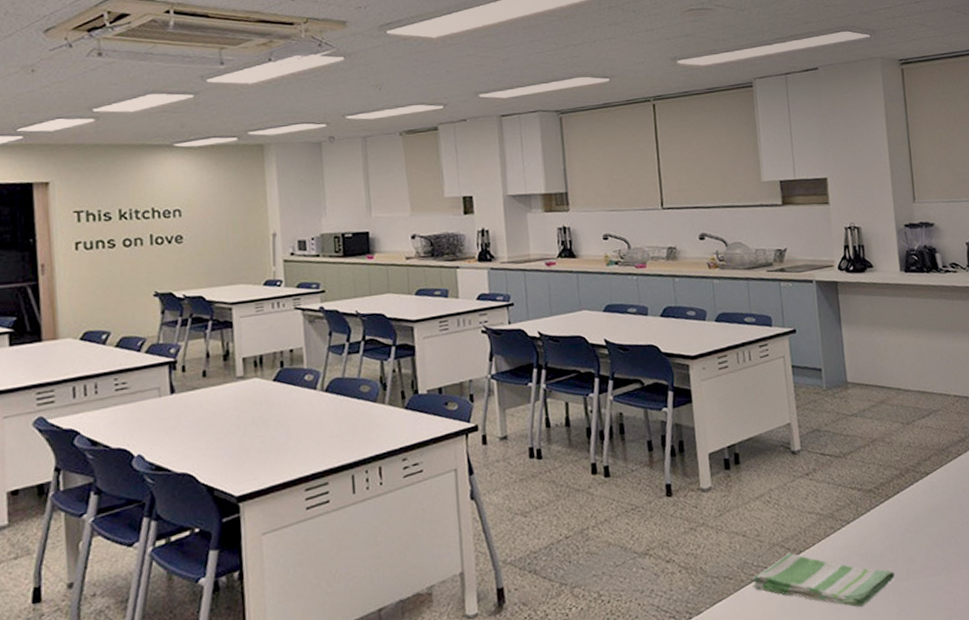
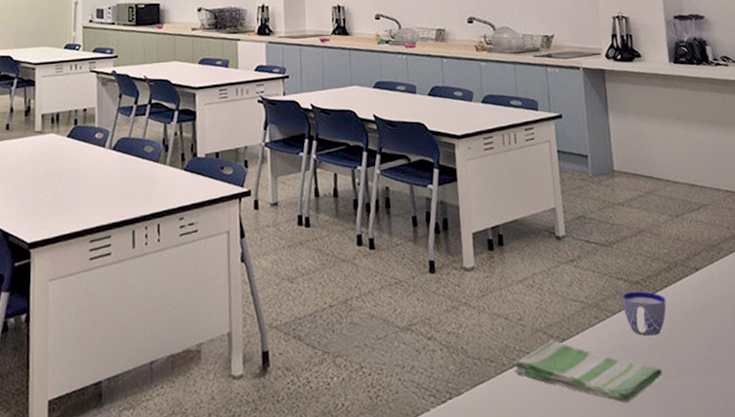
cup: none [856,498,899,542] -> present [622,291,667,336]

